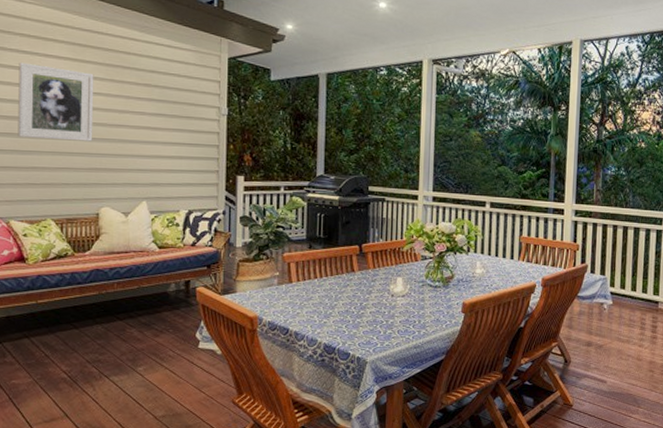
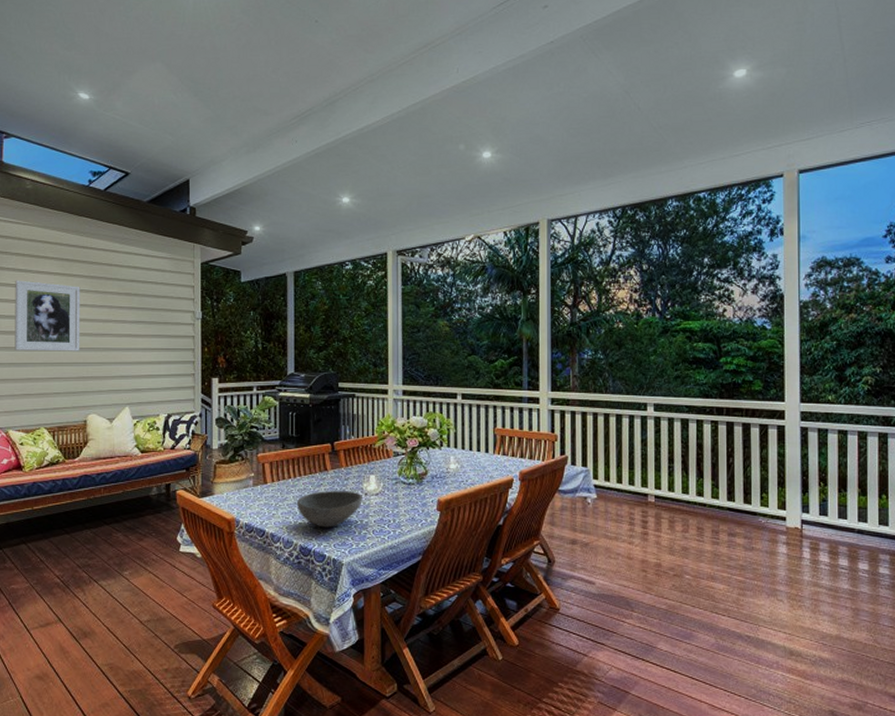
bowl: none [323,291,389,327] -> present [297,491,362,528]

